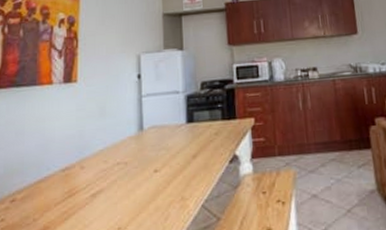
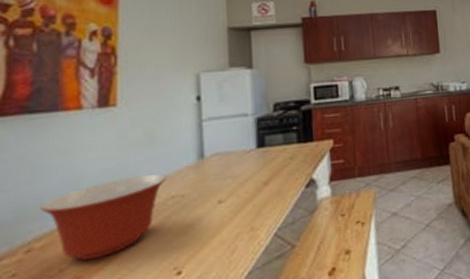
mixing bowl: none [21,141,114,214] -> present [40,173,167,261]

